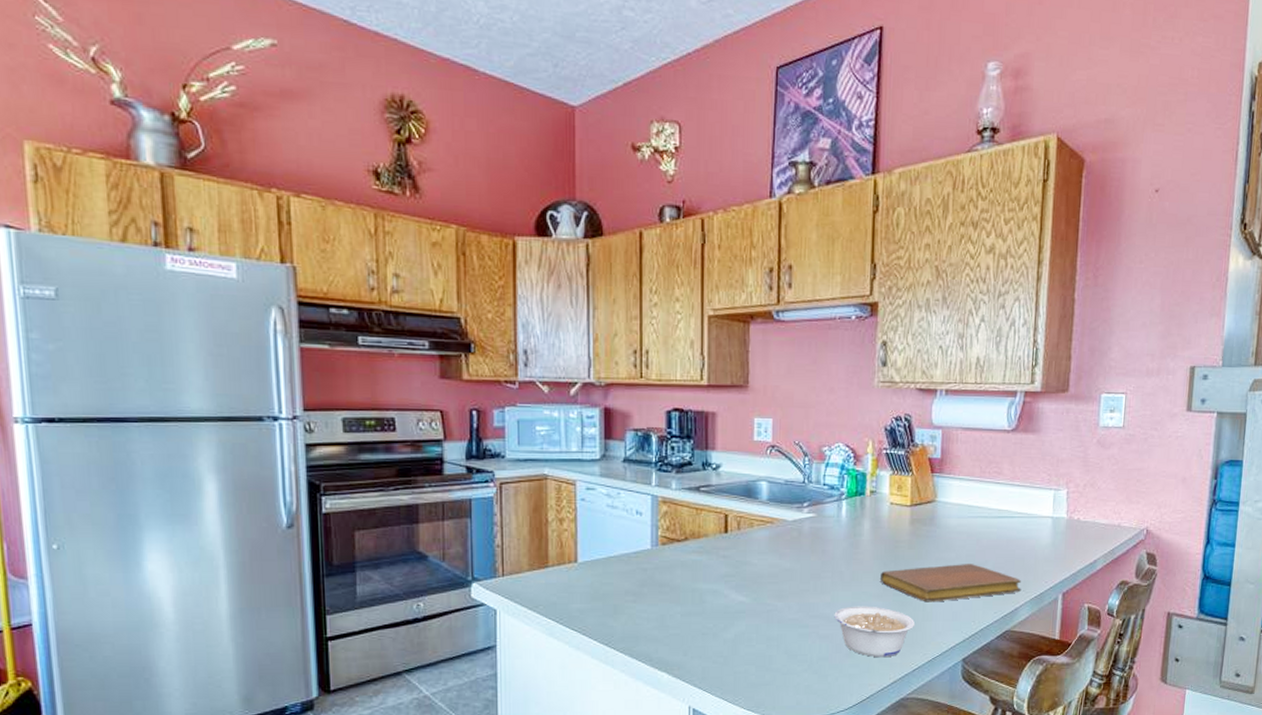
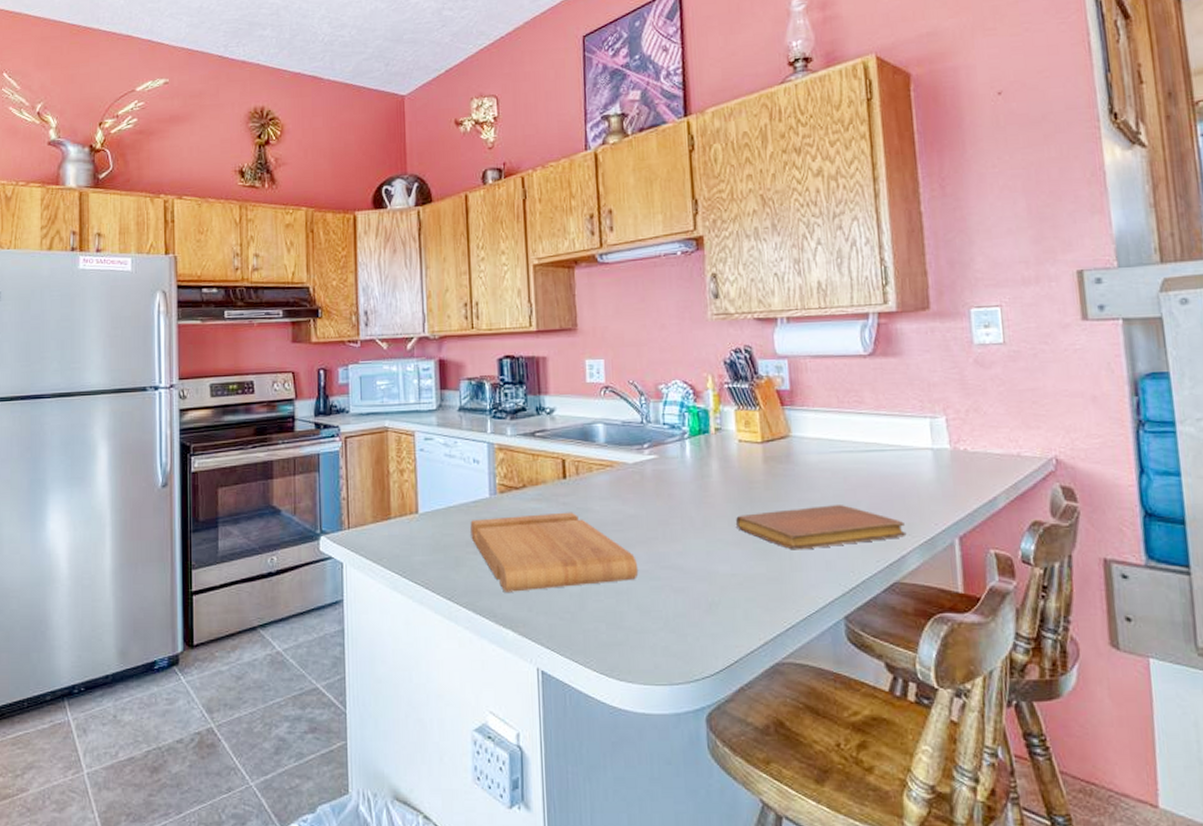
cutting board: none [630,564,789,638] -> present [470,512,639,592]
legume: present [834,606,916,658] -> none [688,555,783,615]

